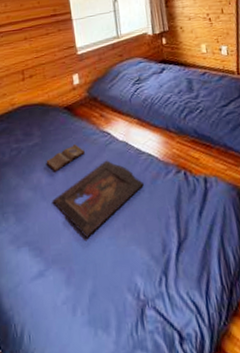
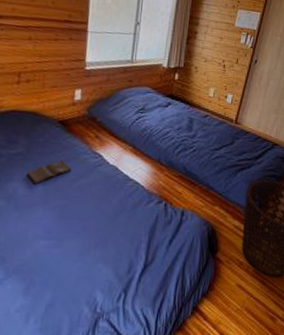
tray: present [52,160,145,239] -> none [25,181,125,253]

